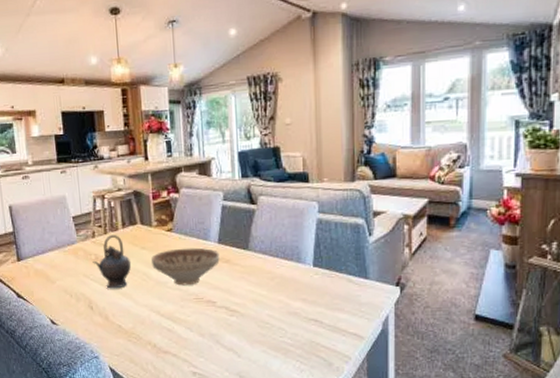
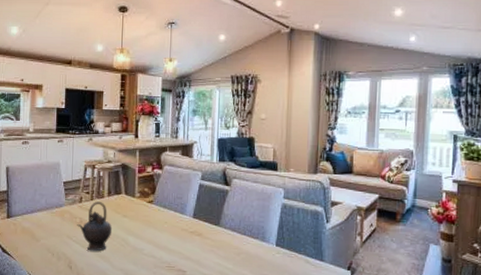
decorative bowl: present [151,247,220,286] -> none [131,219,193,254]

